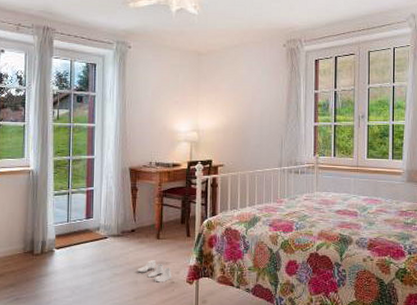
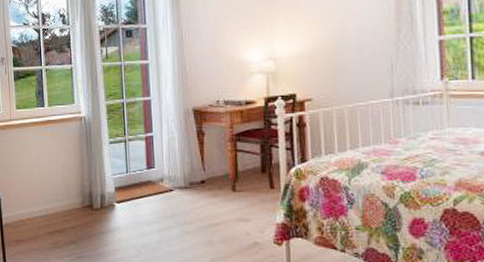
baby booties: present [138,260,172,283] -> none [212,216,255,243]

